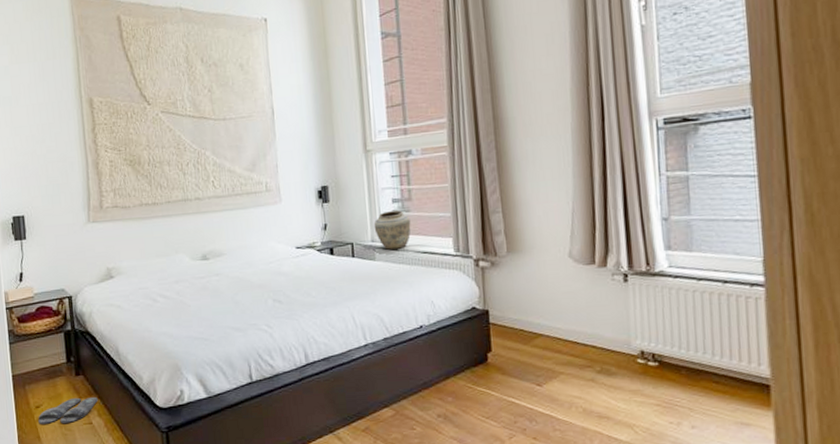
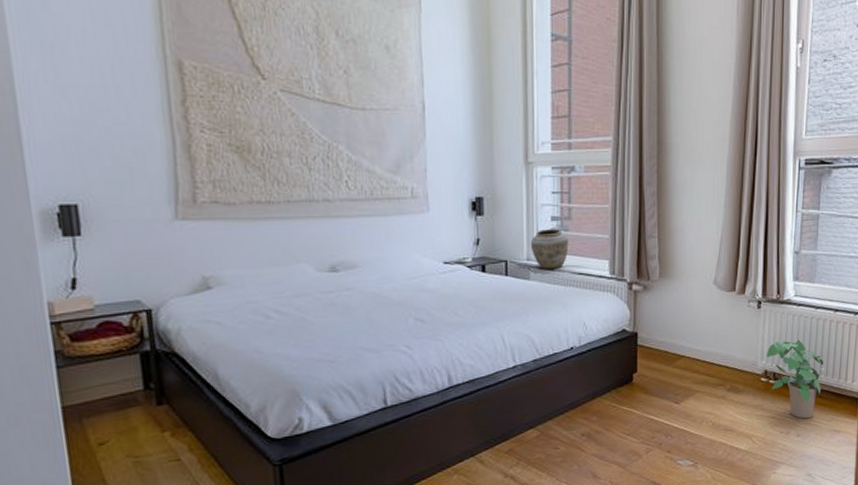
slippers: present [38,397,99,425] -> none [102,430,190,466]
potted plant: none [640,315,718,408] -> present [766,339,824,419]

